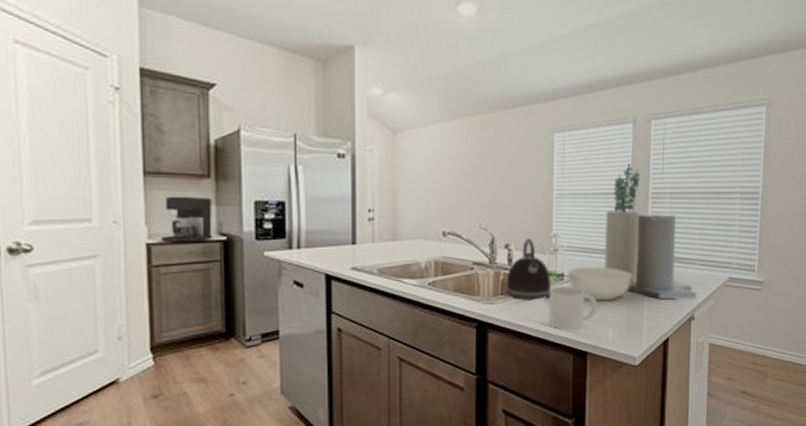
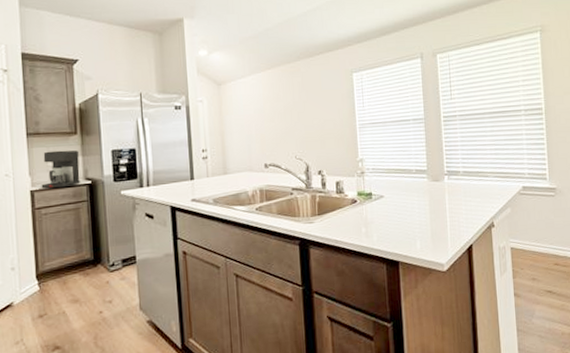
kettle: present [505,238,552,300] -> none [321,164,362,218]
mug: present [548,286,598,330] -> none [360,203,405,243]
bowl: present [567,267,633,301] -> none [374,185,434,215]
vase: present [605,163,640,283] -> none [404,93,437,197]
paper towel: present [627,214,697,300] -> none [430,134,495,211]

